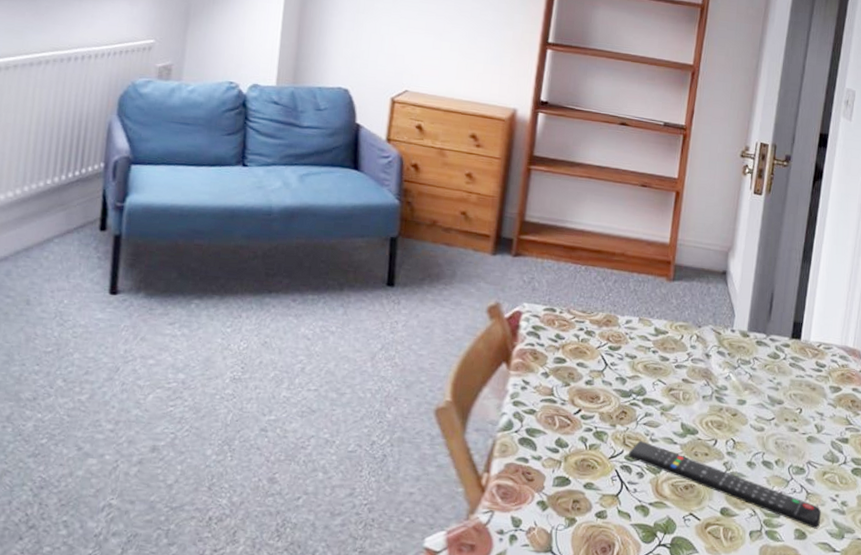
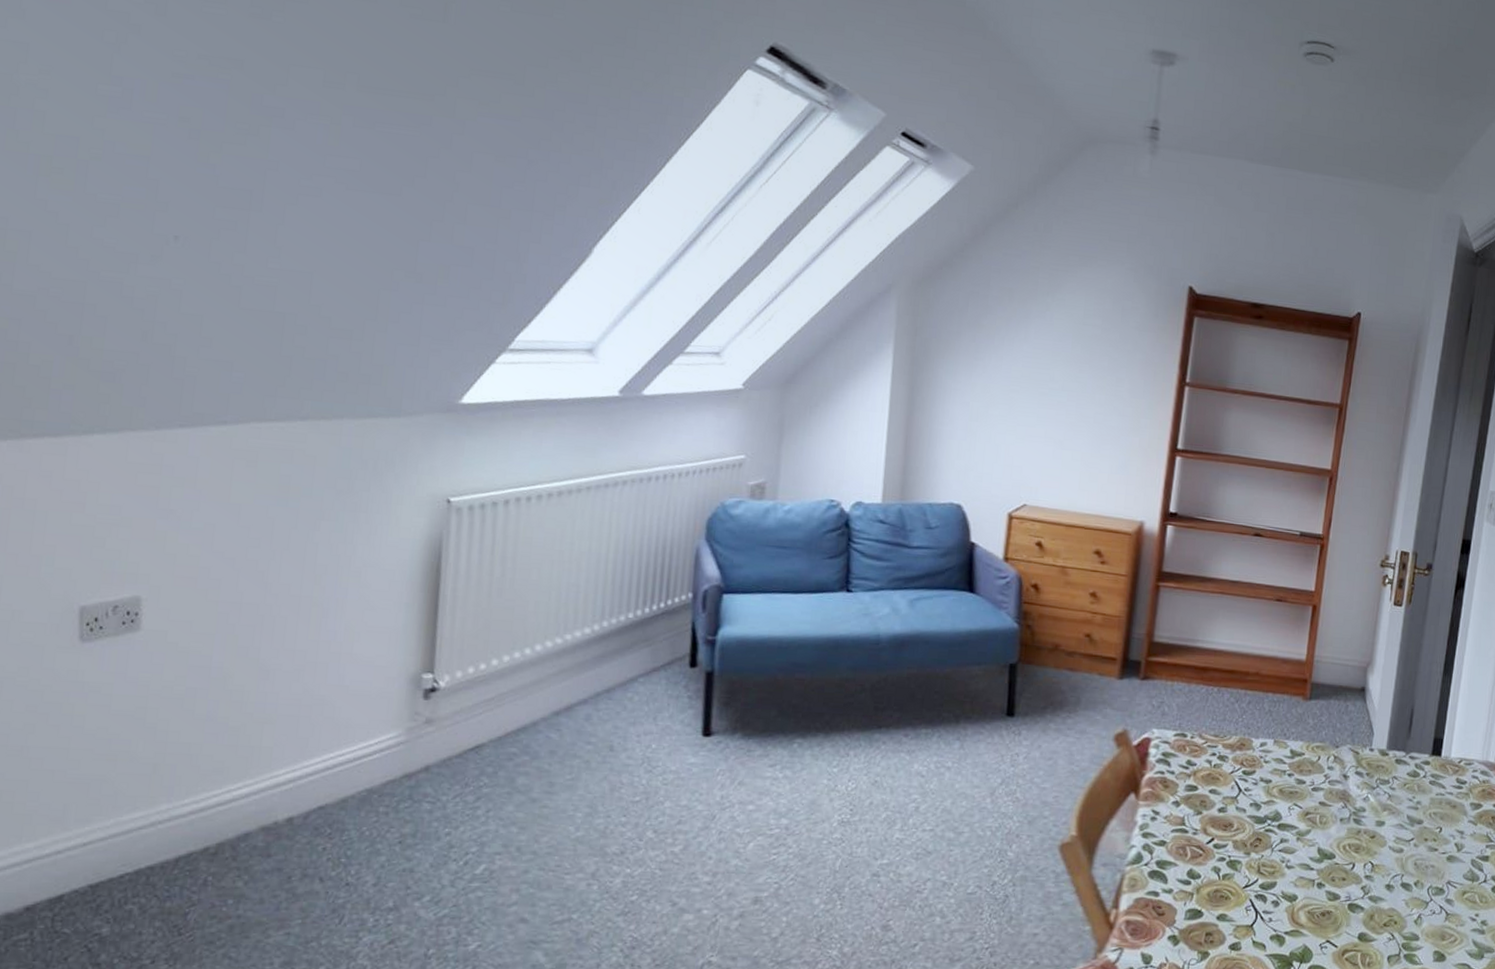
remote control: present [629,440,822,529] -> none [1263,867,1461,950]

